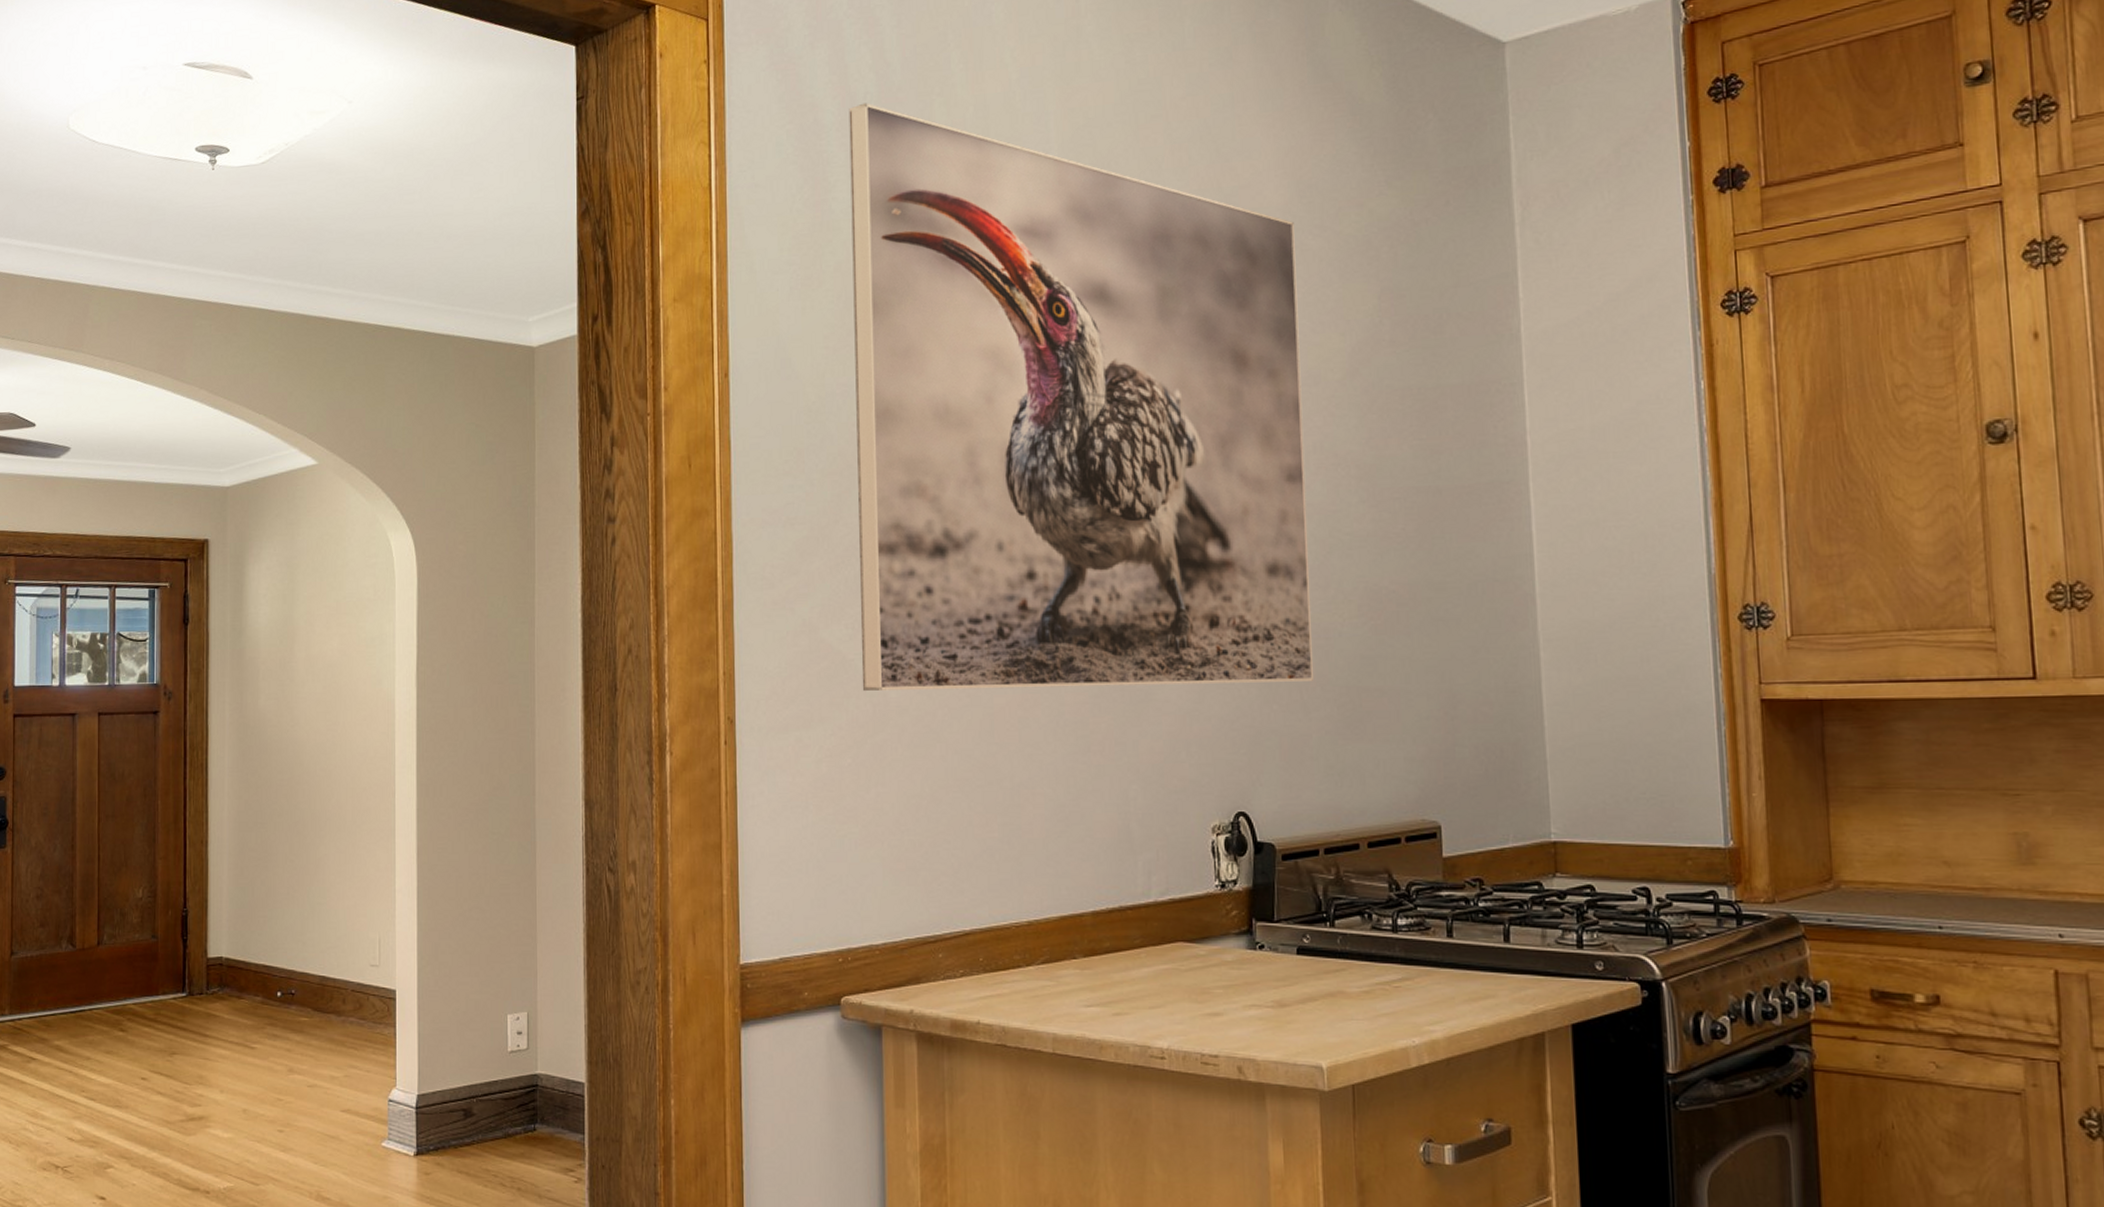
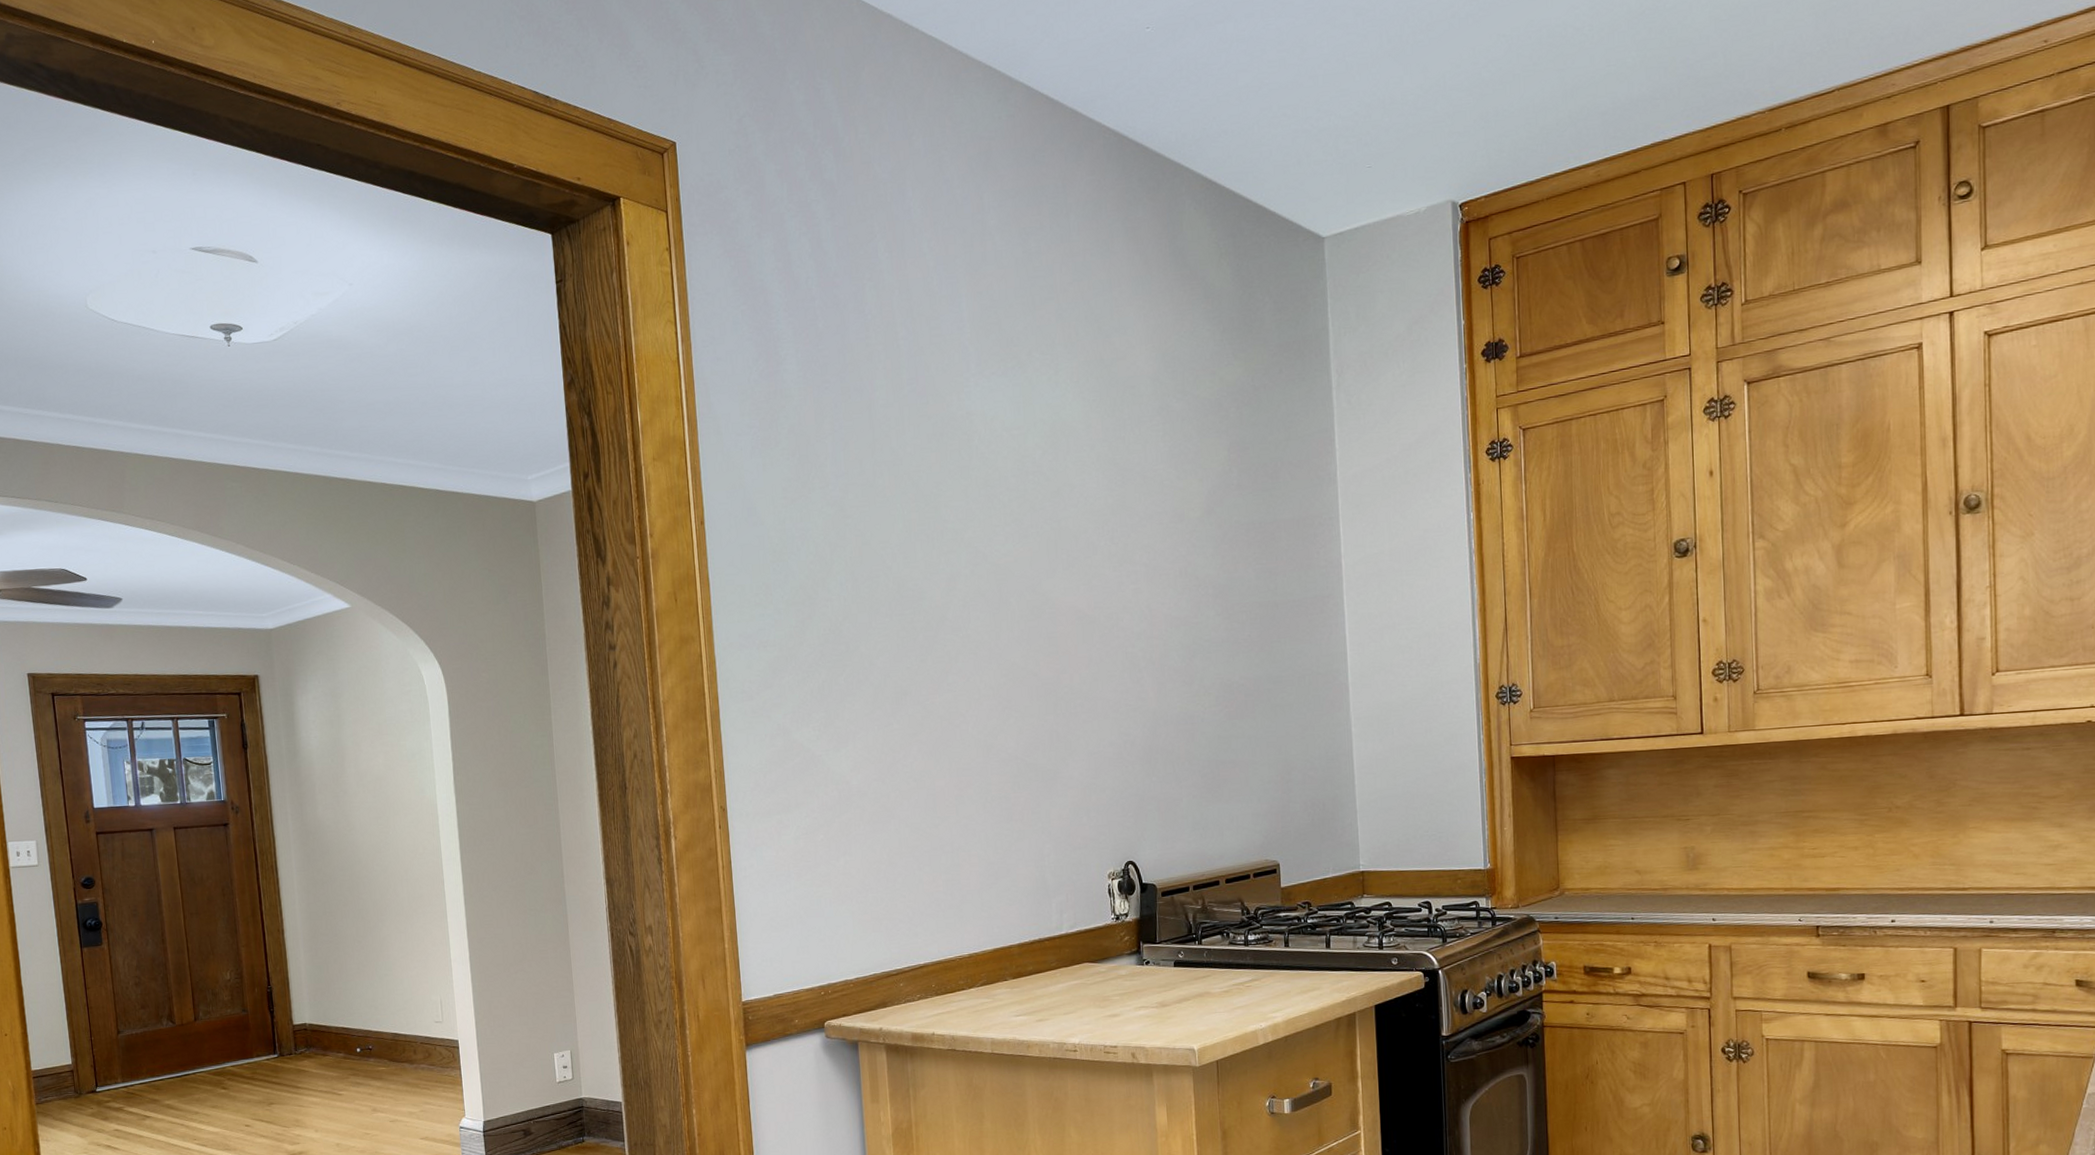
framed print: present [849,102,1315,691] -> none [793,286,1184,780]

